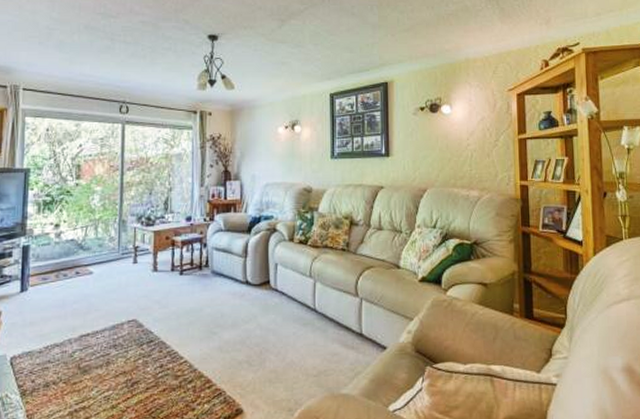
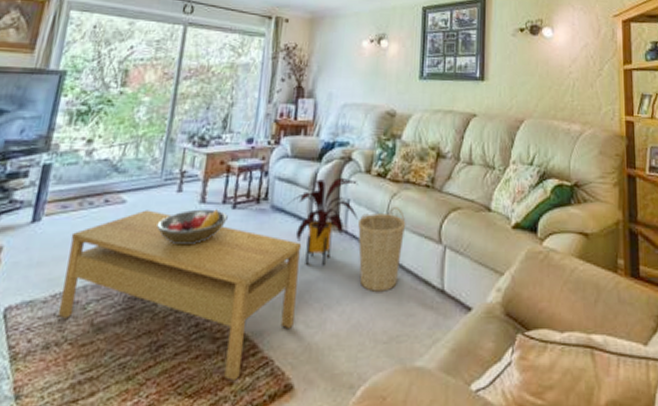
coffee table: none [53,278,240,407] -> present [59,210,302,381]
fruit bowl: none [120,275,177,306] -> present [156,208,228,245]
house plant: none [225,245,286,318] -> present [287,177,359,267]
basket: none [286,267,327,337] -> present [358,206,406,292]

